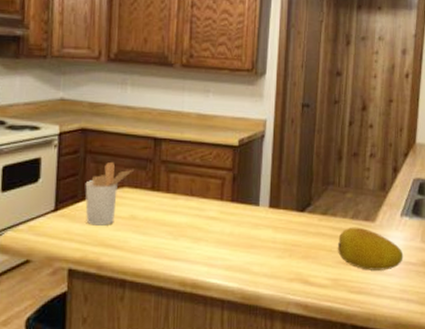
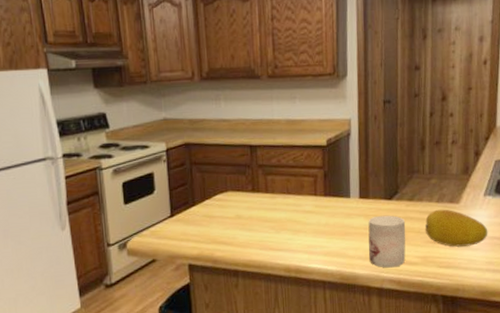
utensil holder: present [85,161,134,226] -> none [194,170,235,226]
mug: none [275,228,317,289] -> present [368,215,406,268]

